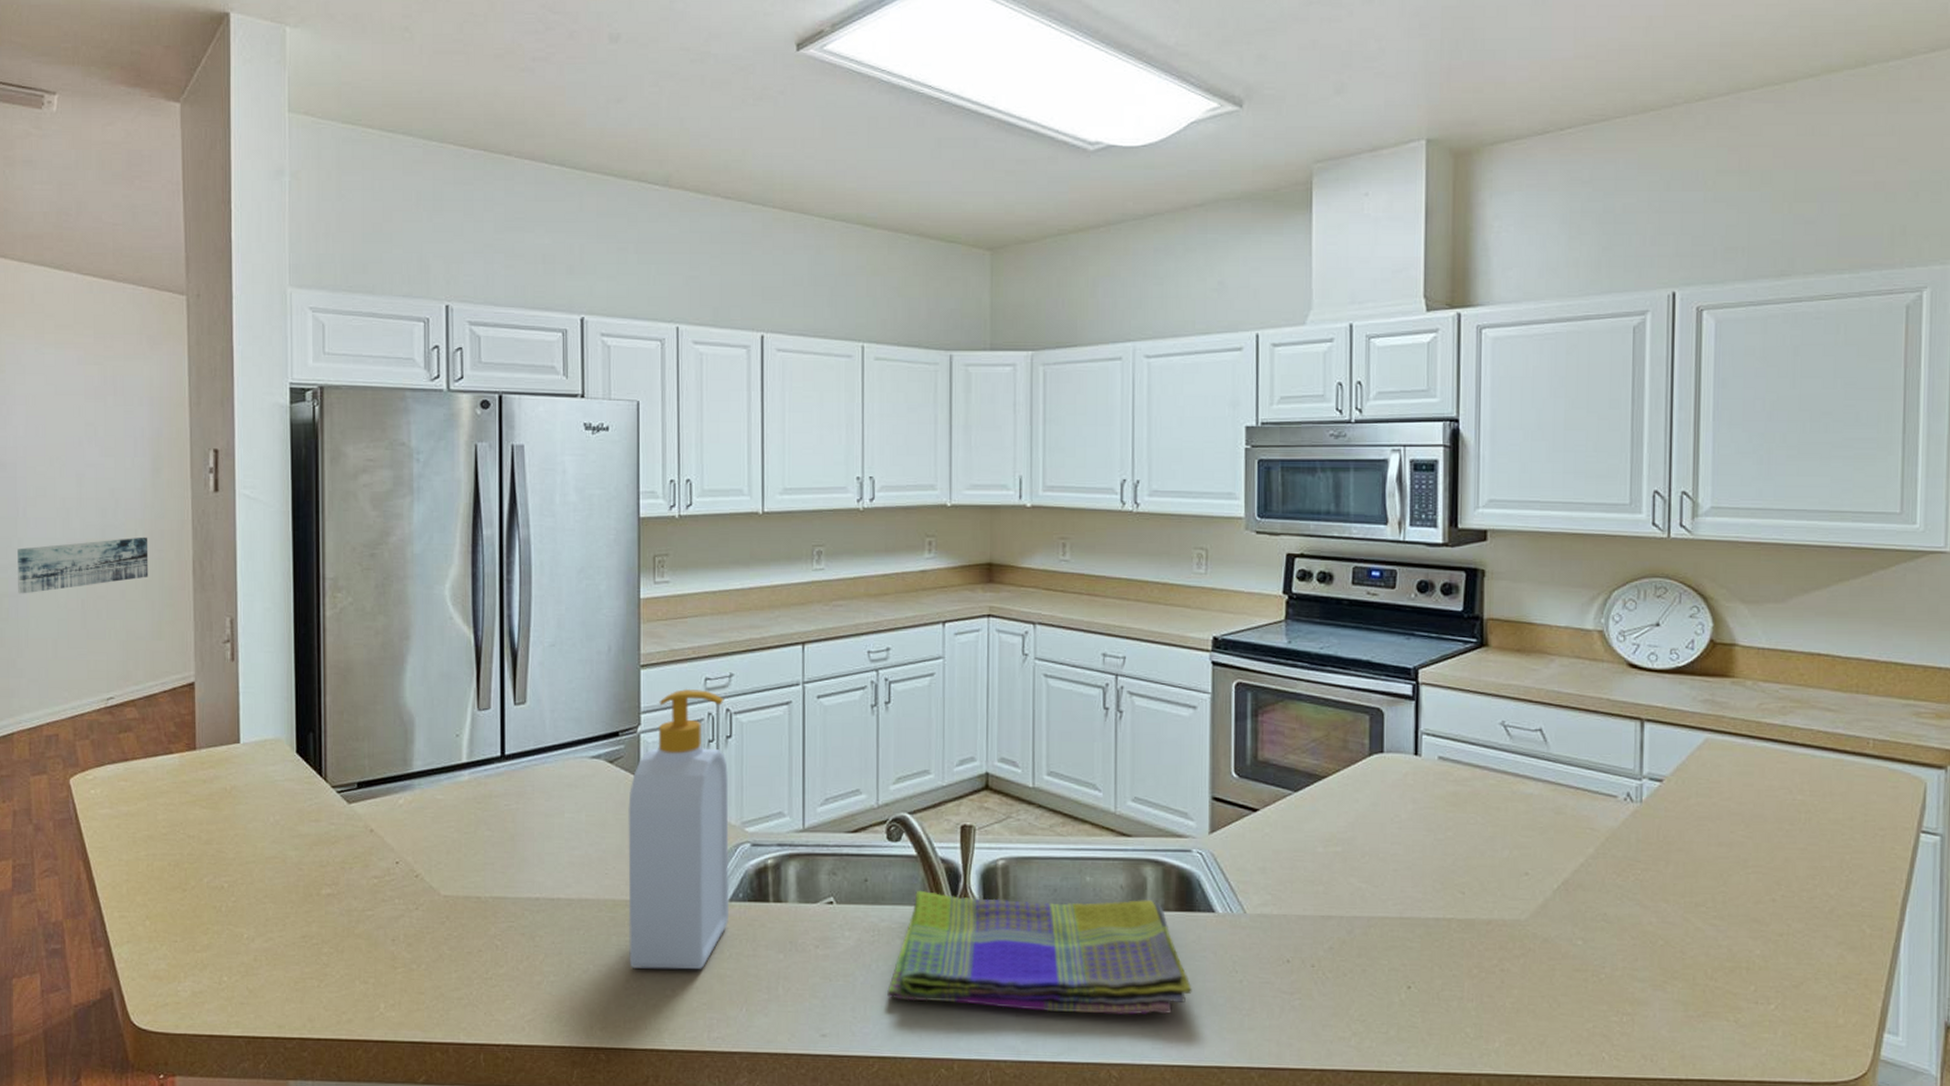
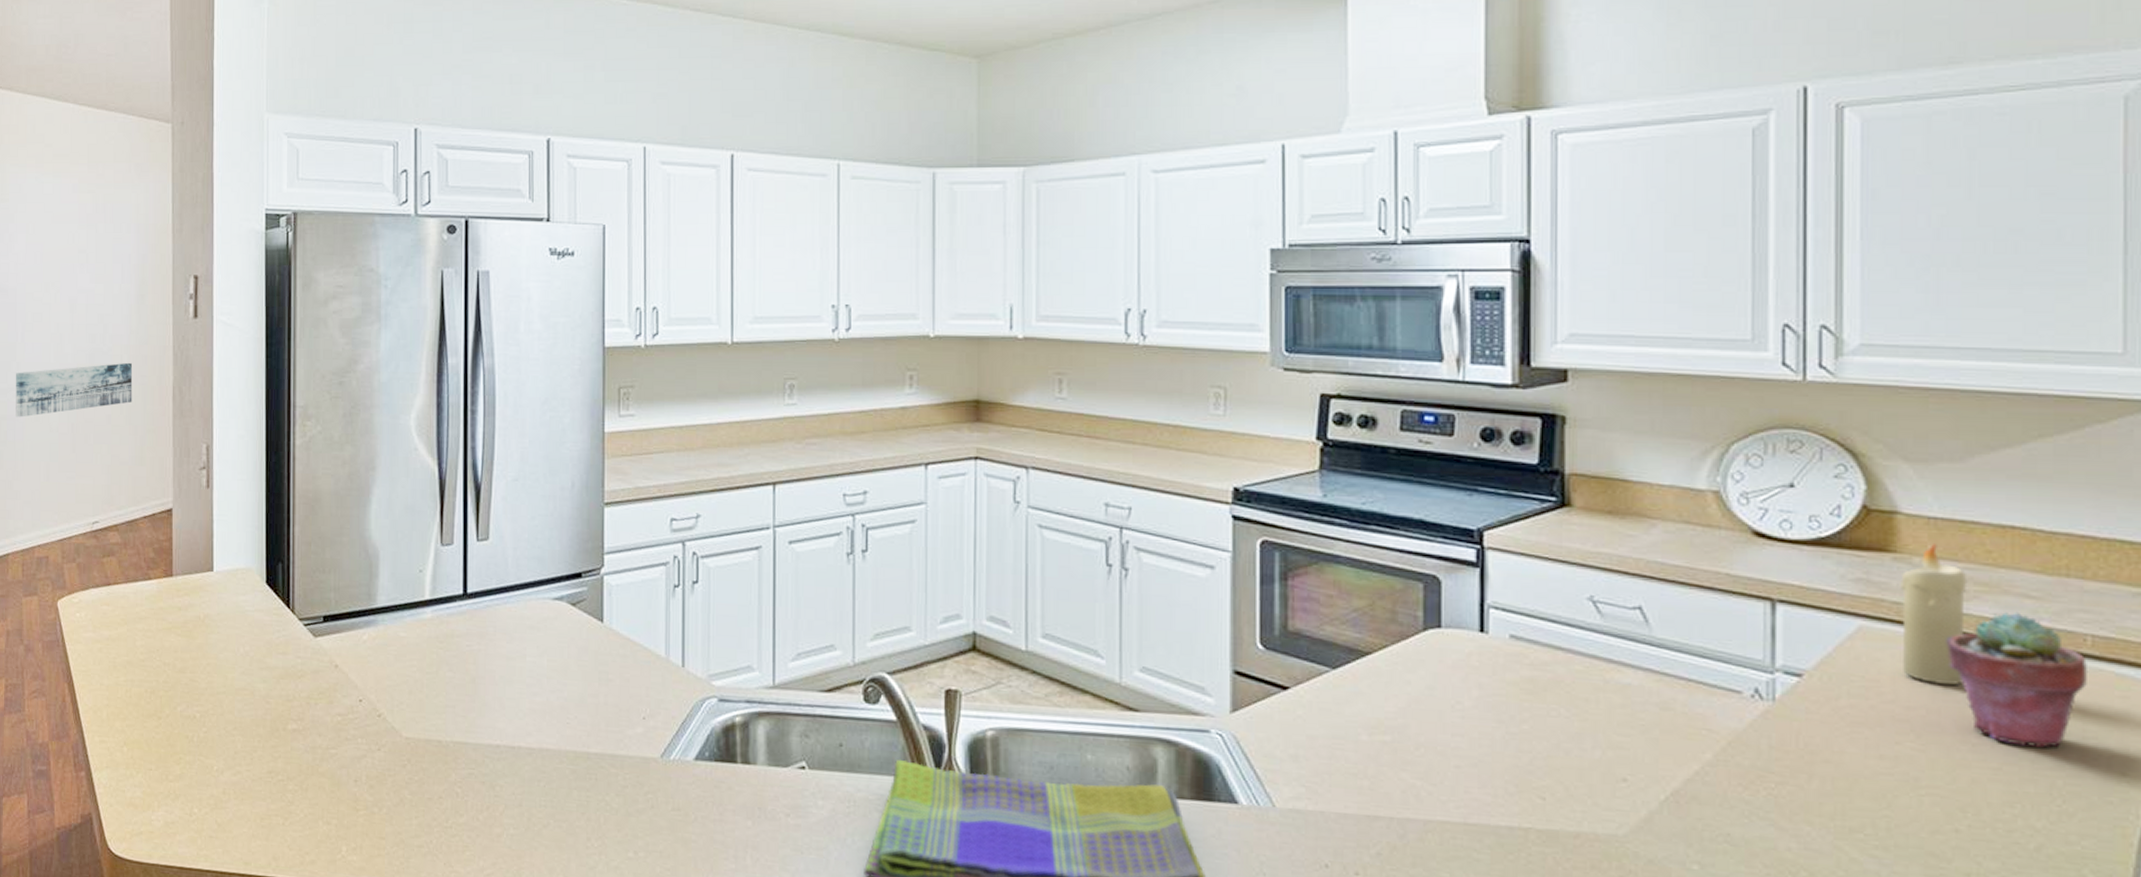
soap bottle: present [628,688,730,970] -> none [589,529,696,832]
candle: none [1737,668,1786,783] -> present [1900,542,1968,685]
potted succulent: none [1769,722,1870,830] -> present [1946,611,2089,748]

